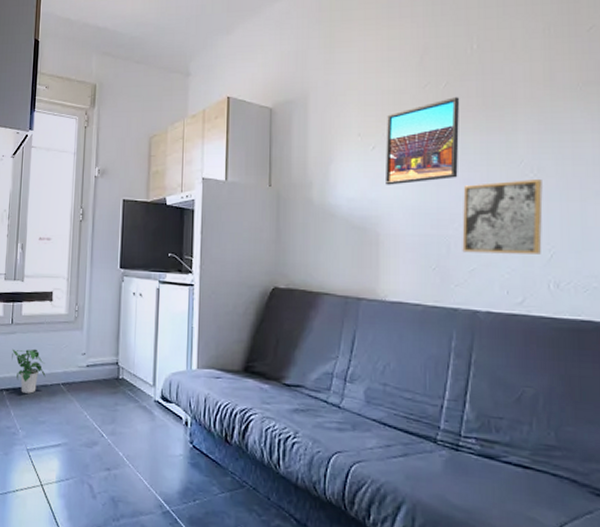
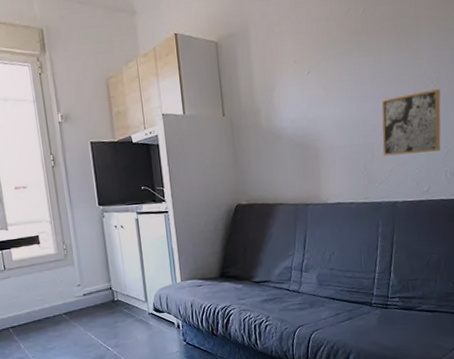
potted plant: present [12,349,46,394] -> none [10,288,47,328]
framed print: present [386,97,460,185] -> none [317,21,377,106]

